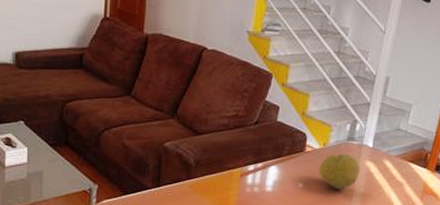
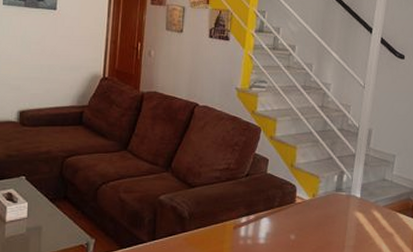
fruit: present [319,153,361,189] -> none [310,204,351,241]

